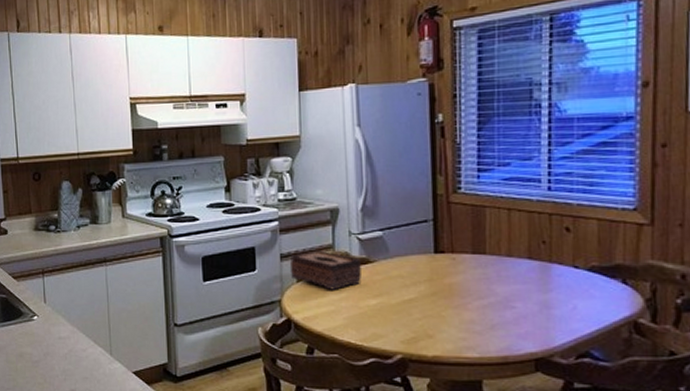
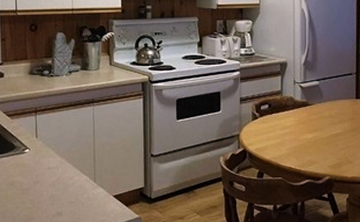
tissue box: present [289,250,362,290] -> none [247,95,302,127]

